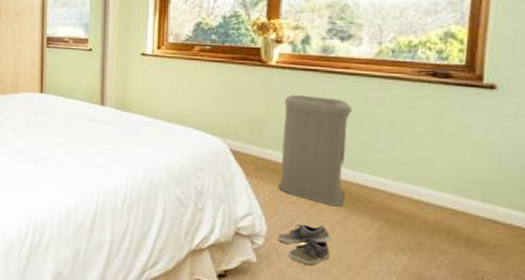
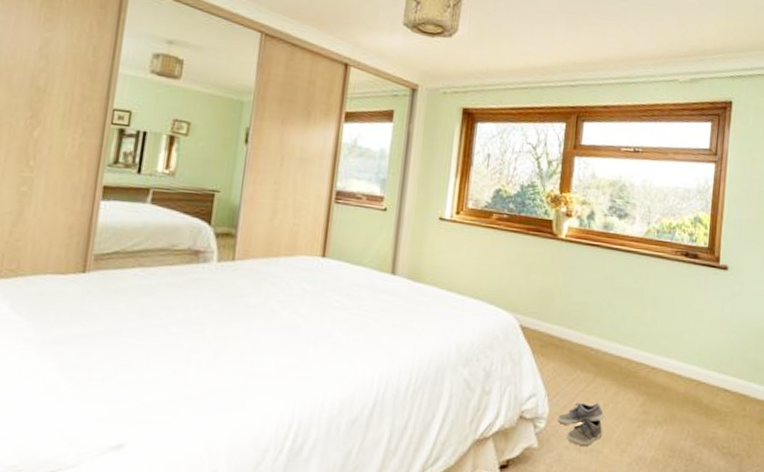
laundry basket: present [278,94,352,207] -> none [561,269,626,383]

